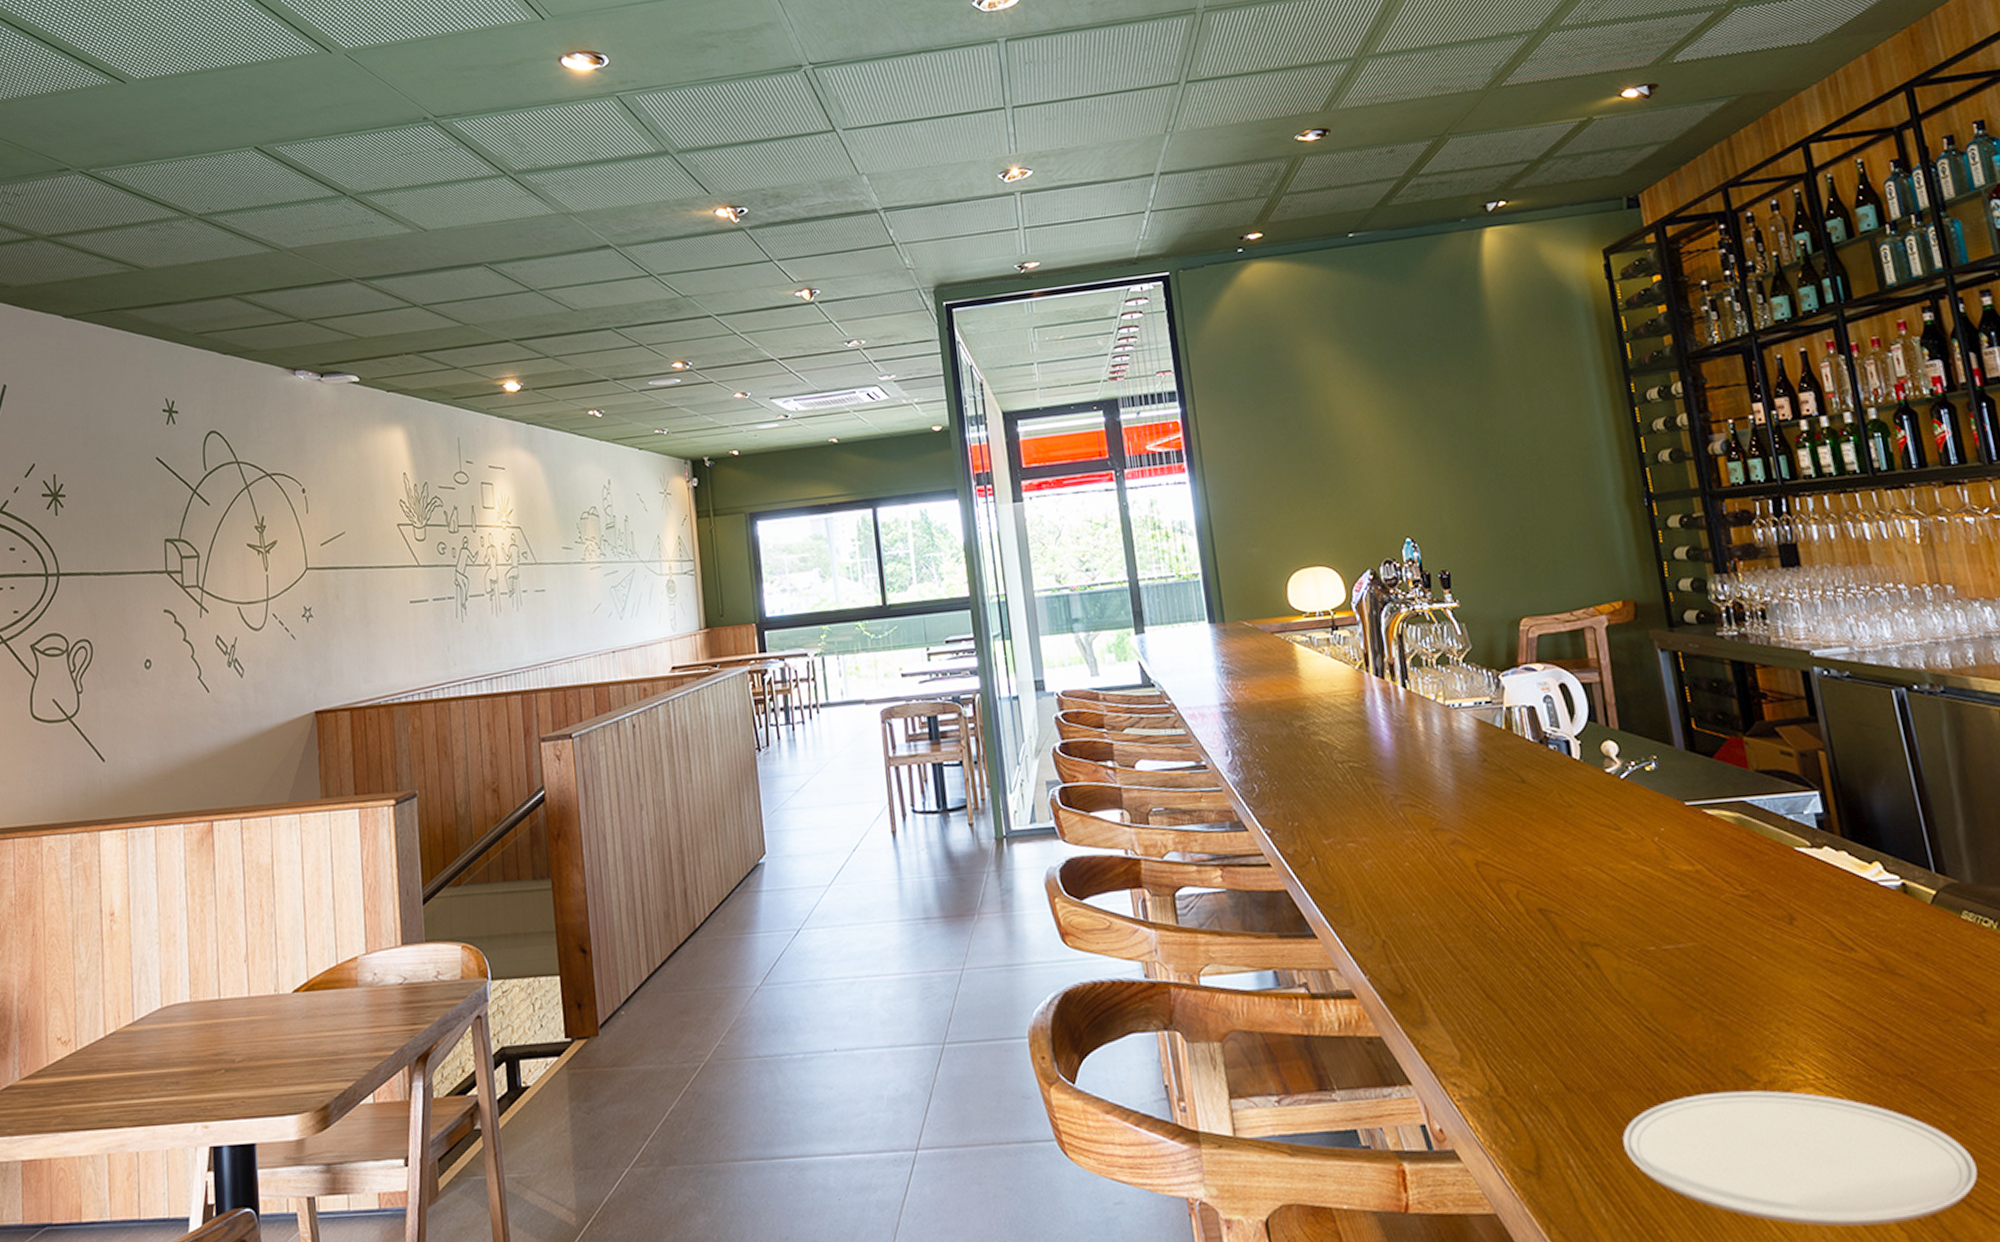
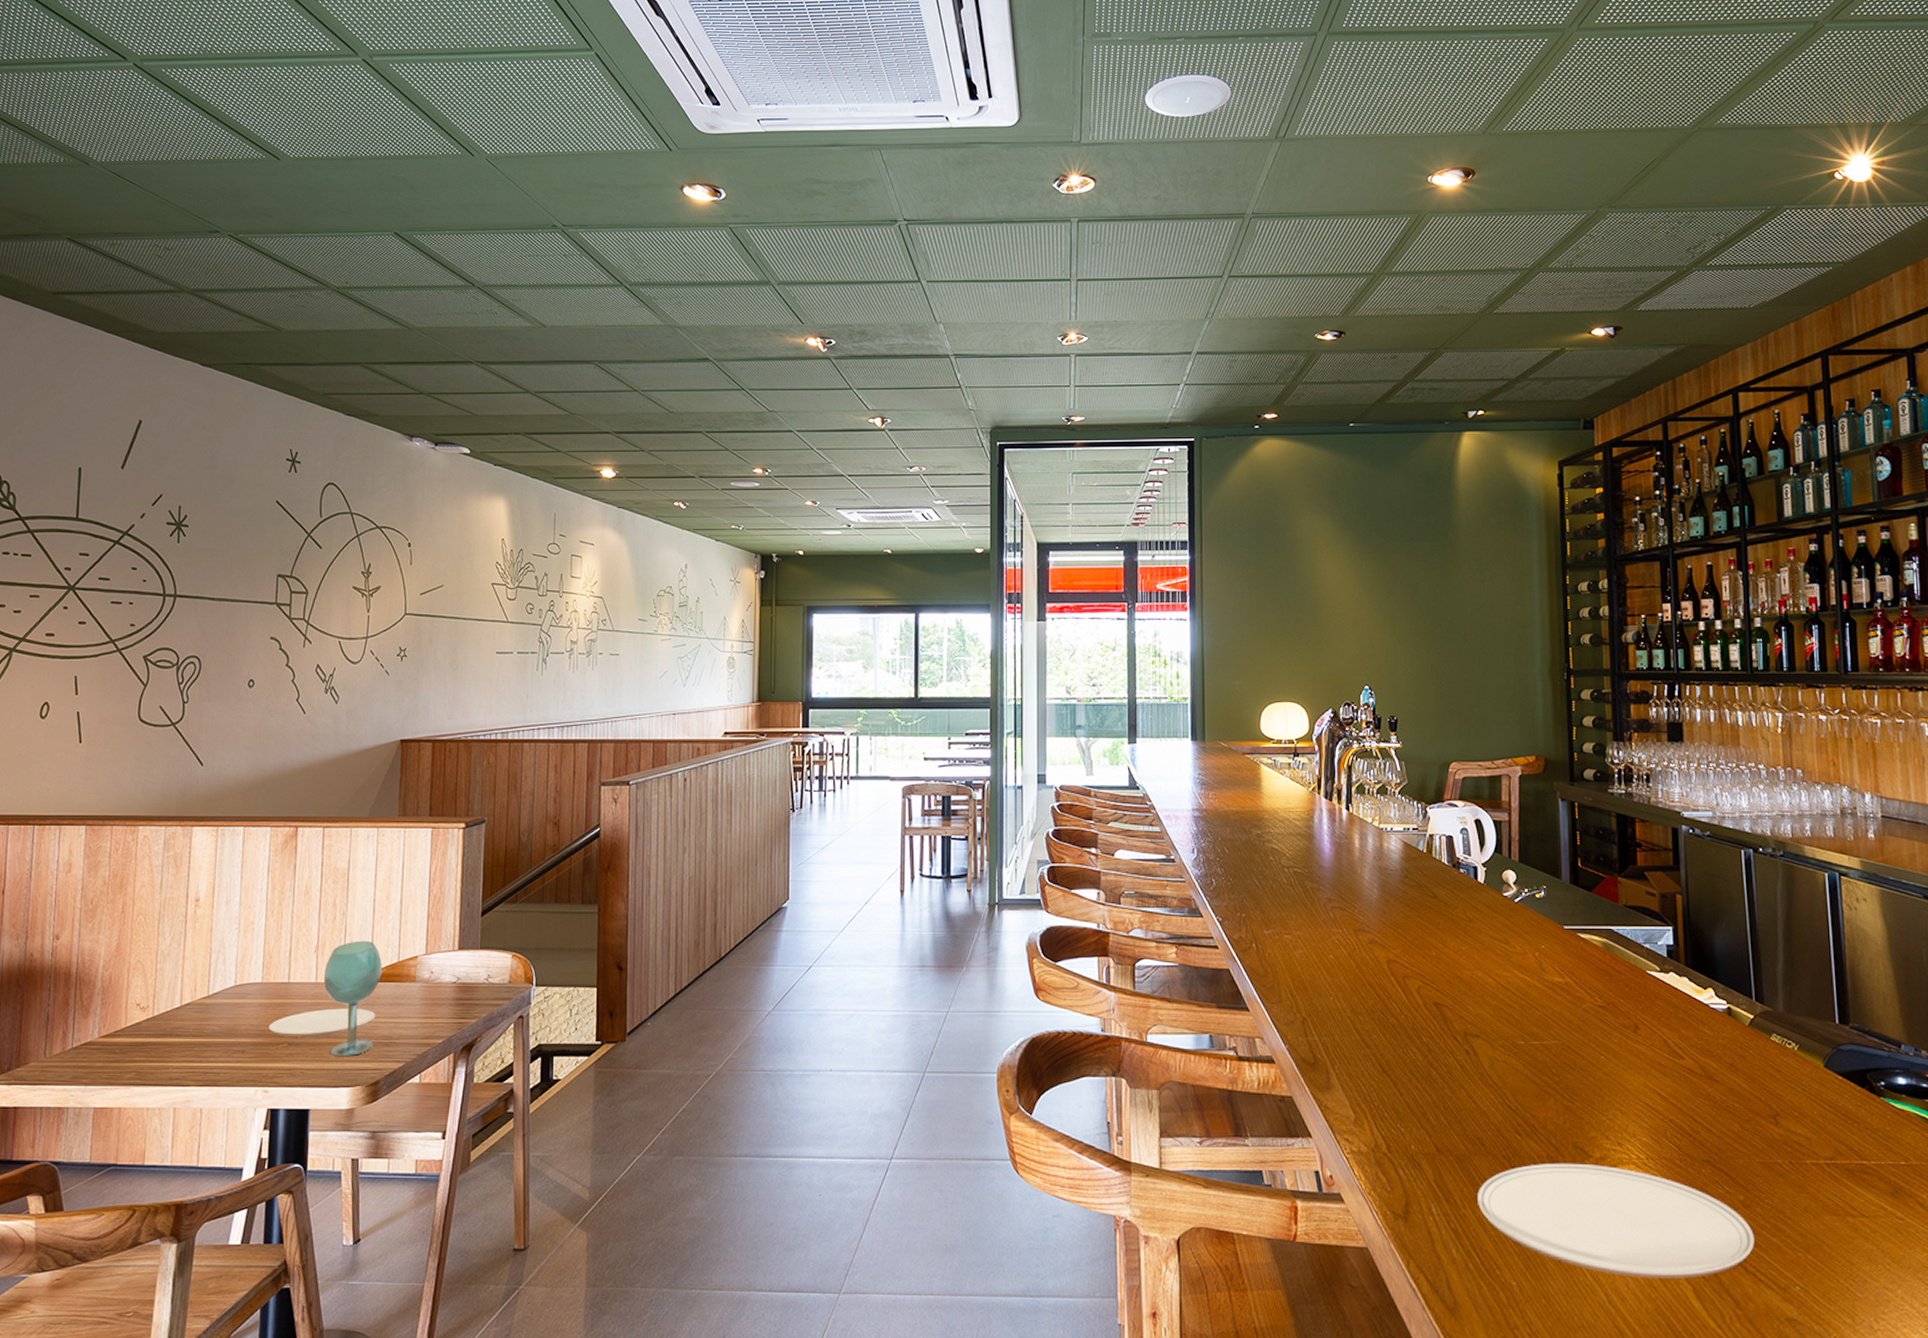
plate: none [202,1022,318,1062] -> present [268,1008,376,1038]
wine glass: none [256,944,321,1081] -> present [323,941,383,1057]

